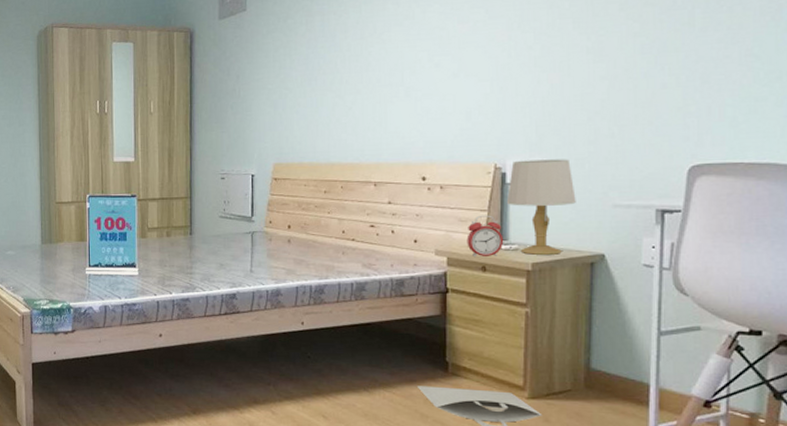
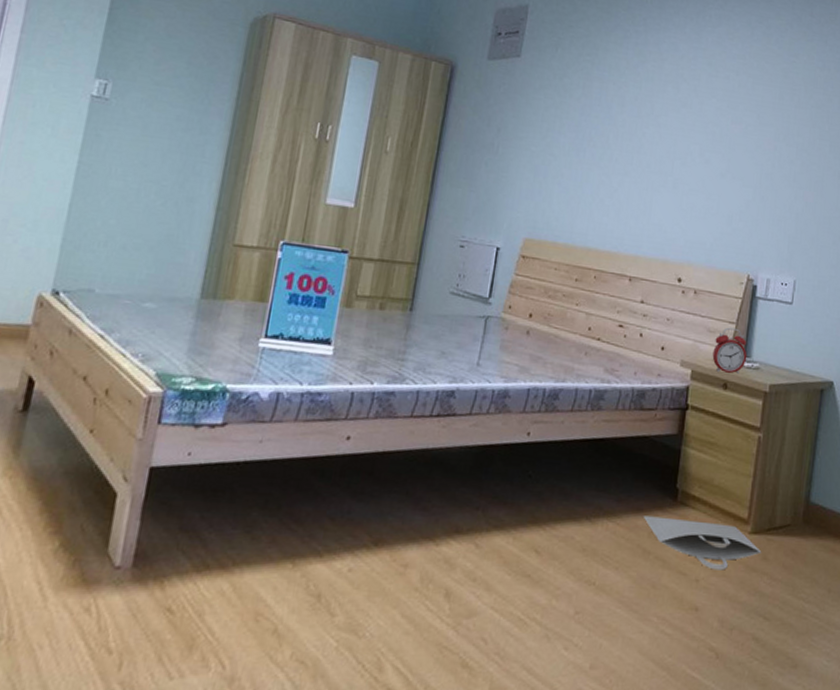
table lamp: present [506,159,576,255] -> none [753,274,815,378]

